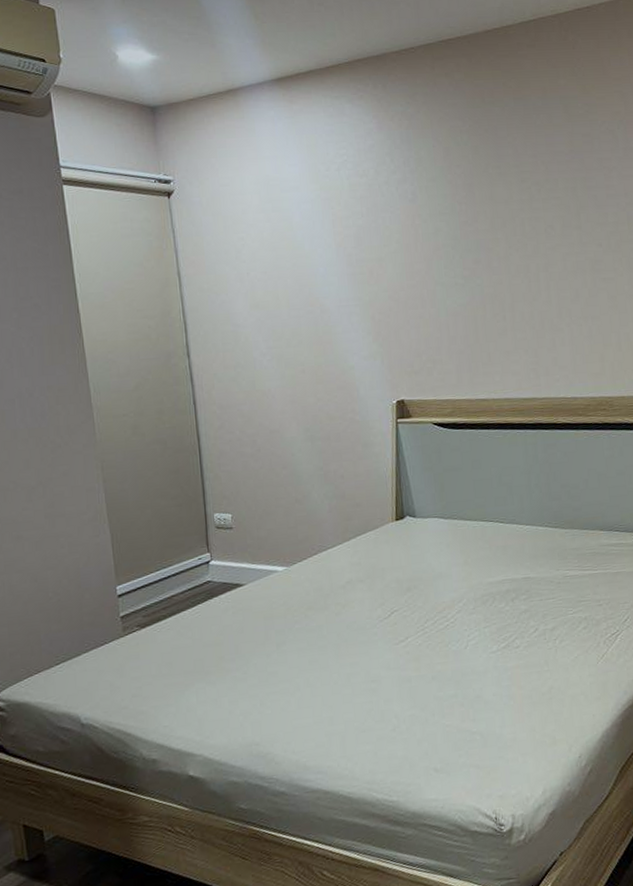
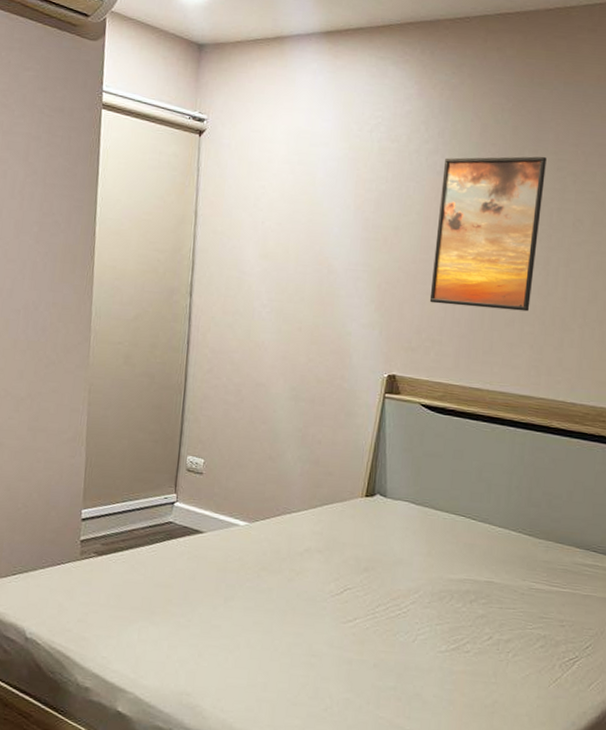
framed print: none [414,170,519,326] -> present [429,156,547,312]

